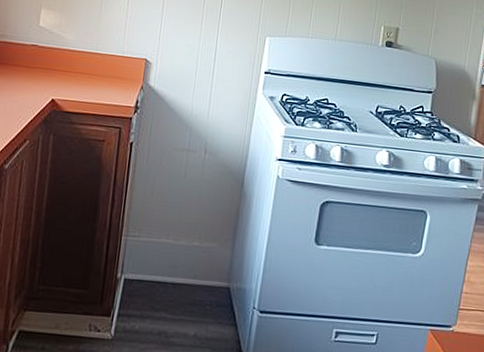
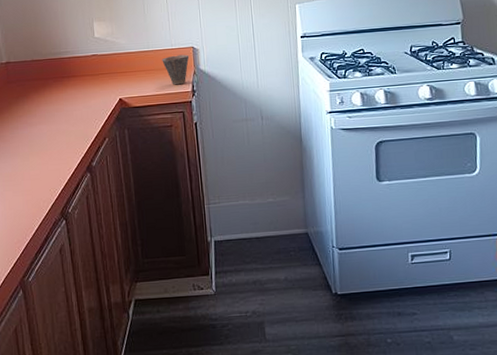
cup: none [108,63,140,98] -> present [162,54,190,85]

